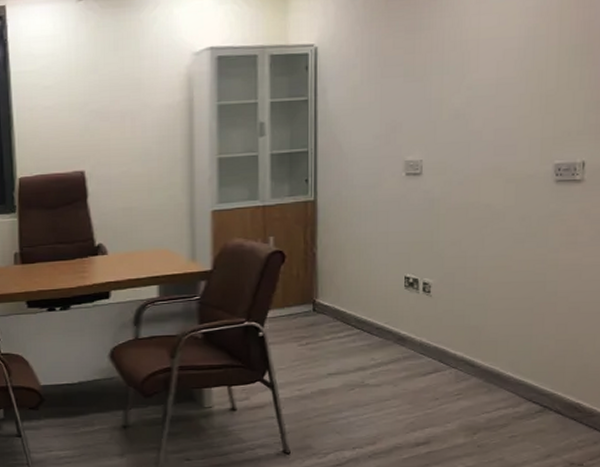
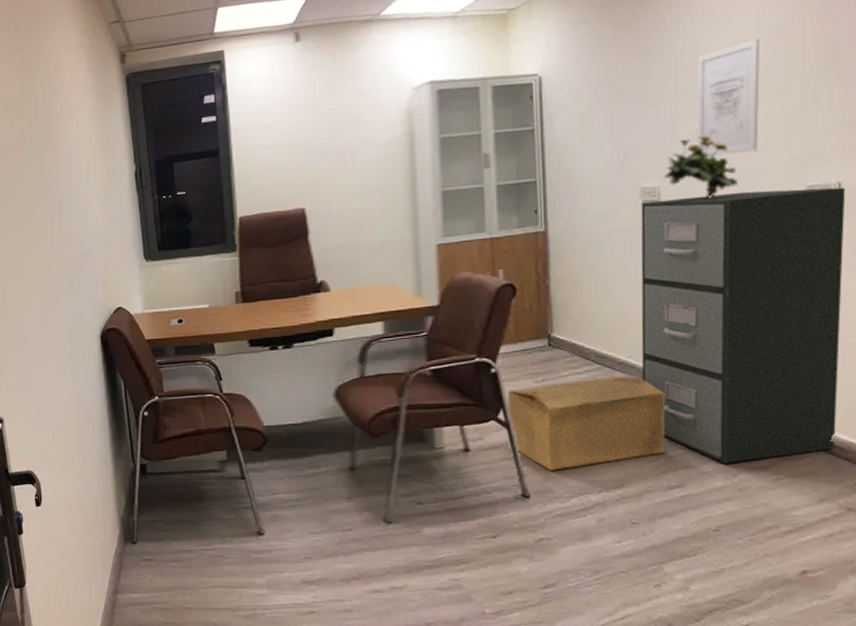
cardboard box: none [274,340,416,429] -> present [508,375,666,471]
filing cabinet: none [397,166,588,422] -> present [641,187,846,463]
flowering plant: none [426,112,493,173] -> present [663,135,738,198]
wall art: none [458,19,522,133] -> present [696,38,761,157]

